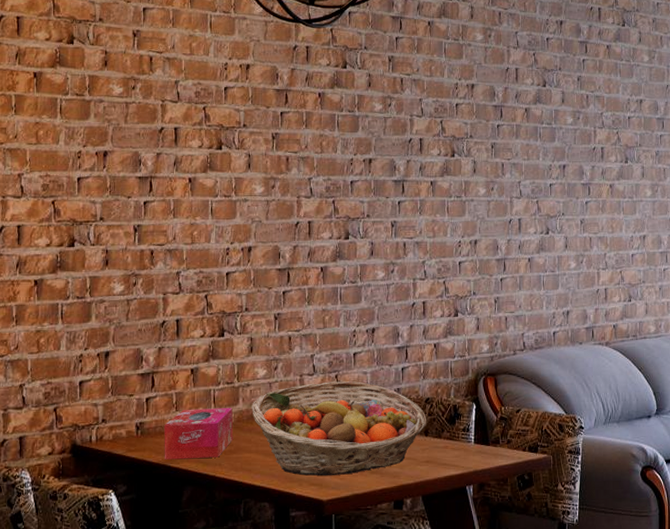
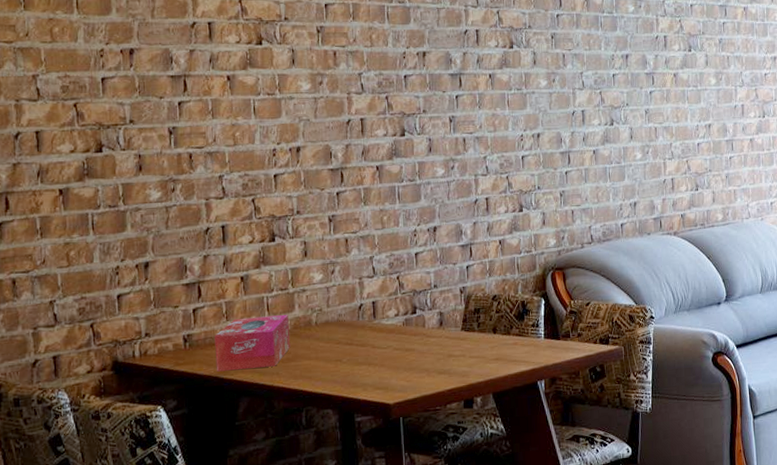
fruit basket: present [252,381,427,476] -> none [309,281,495,380]

